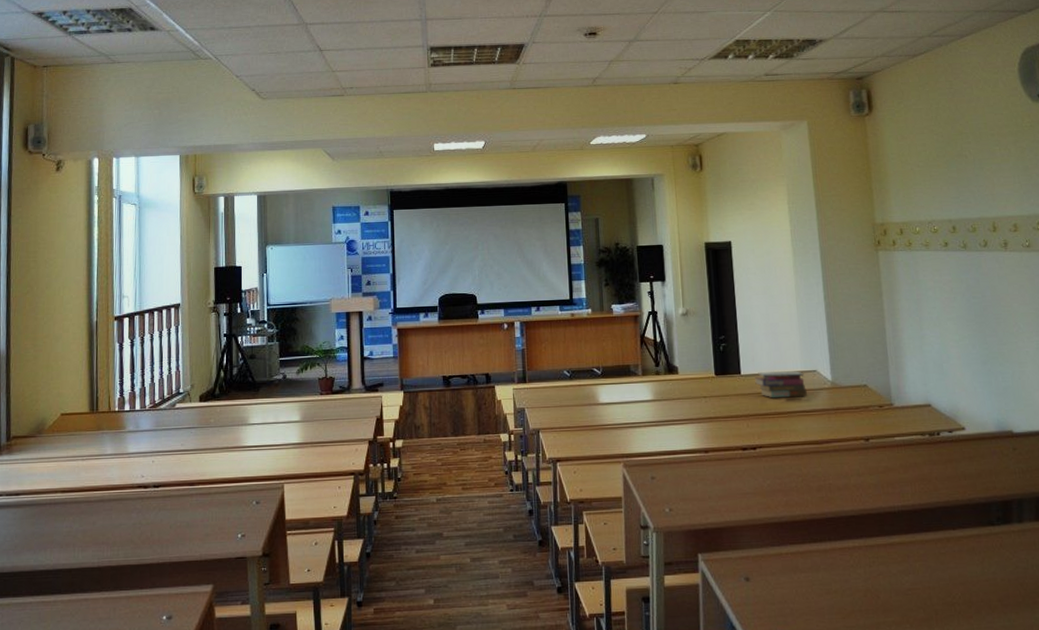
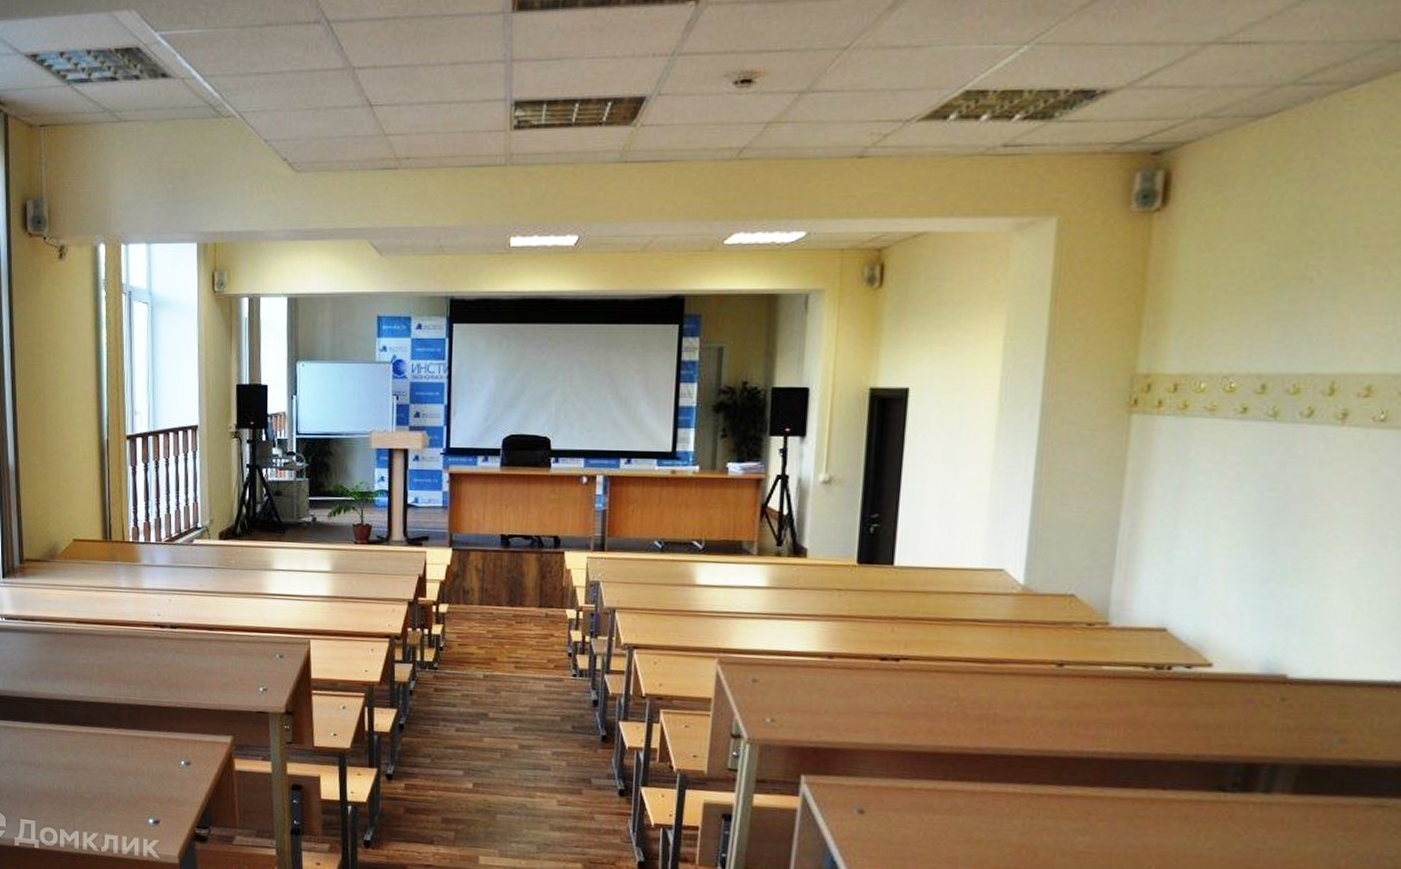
books: present [755,370,807,398] -> none [912,564,985,601]

